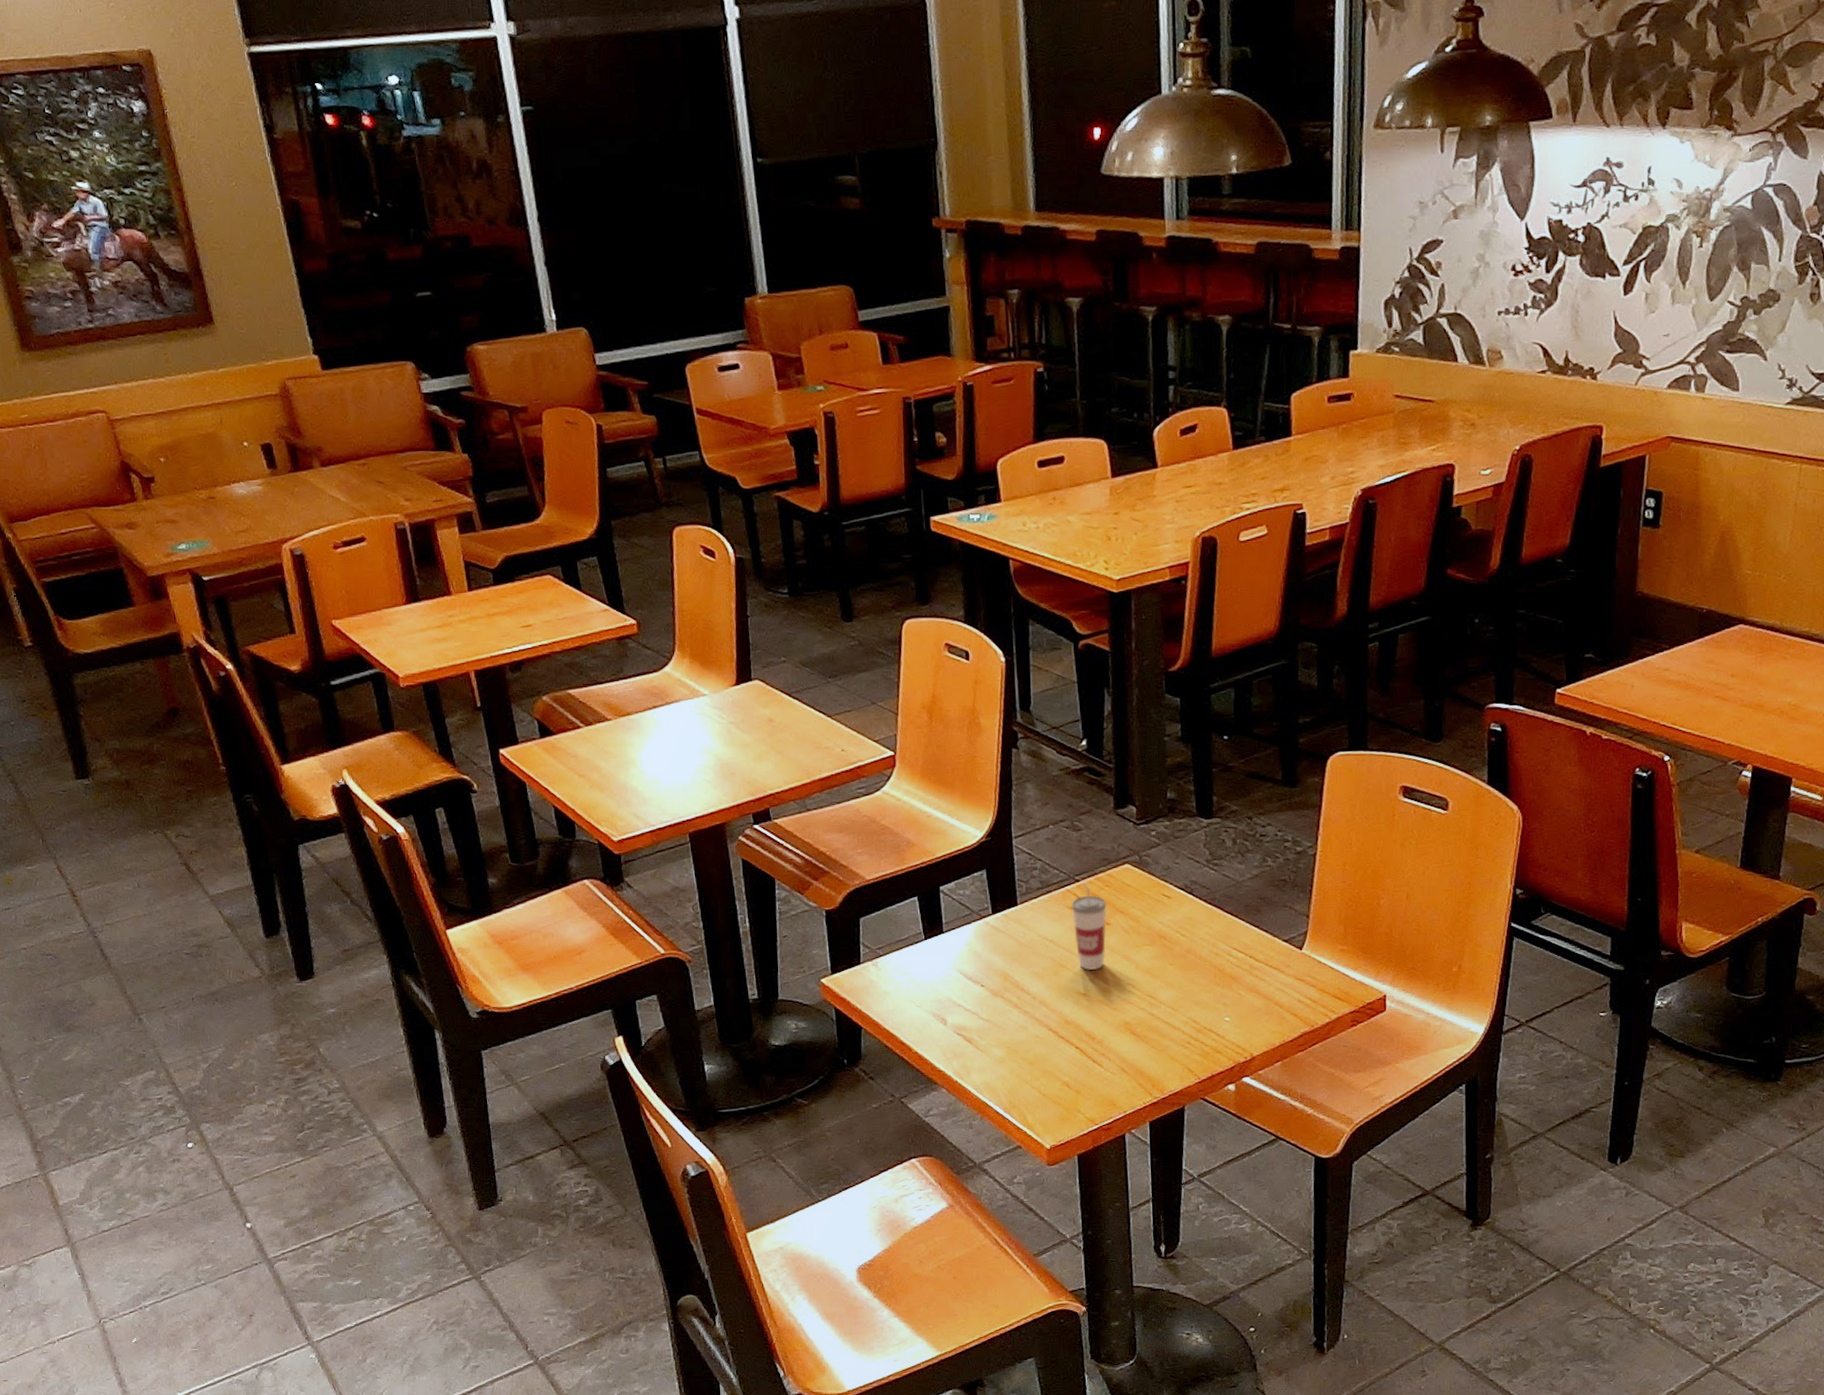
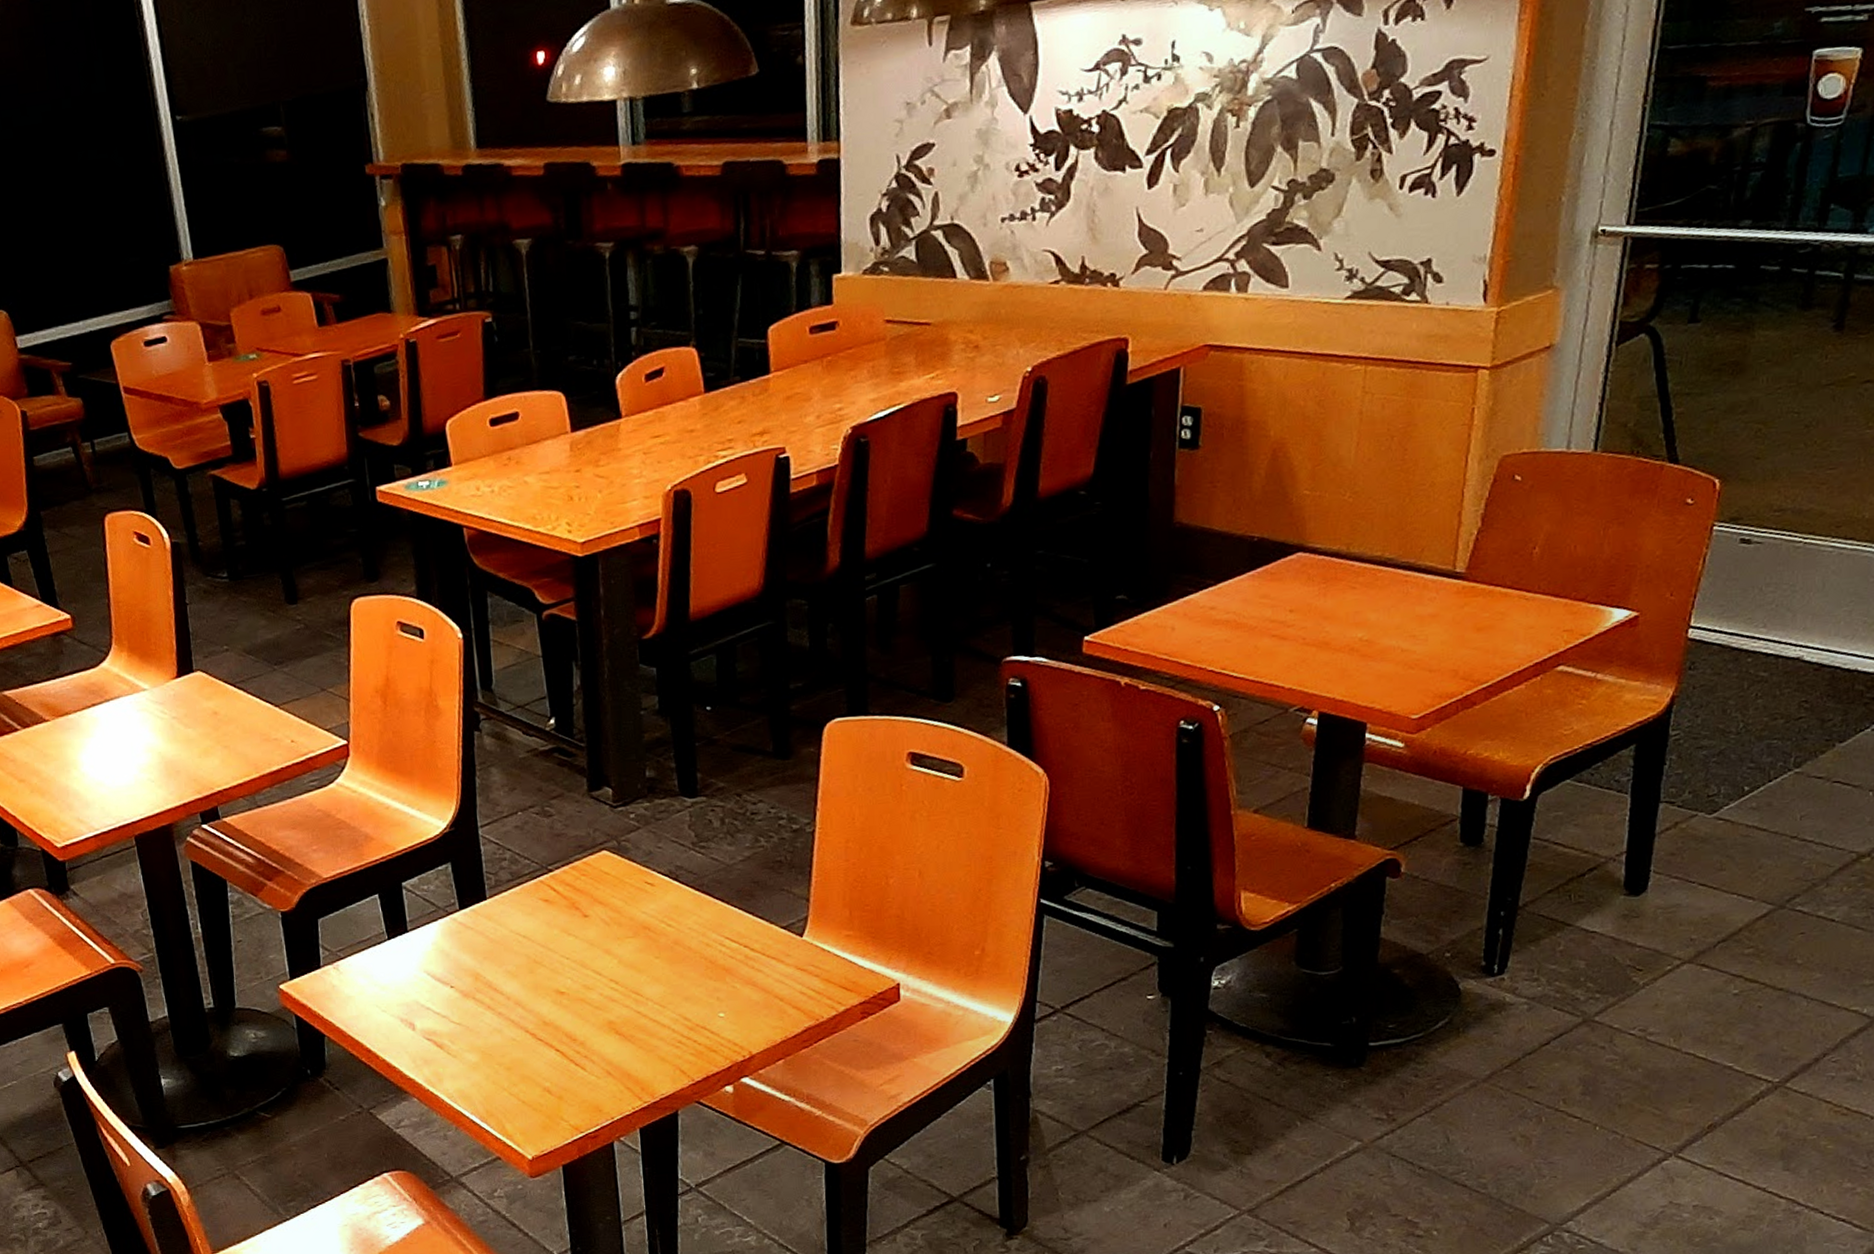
cup: present [1071,882,1107,970] -> none [545,872,585,967]

